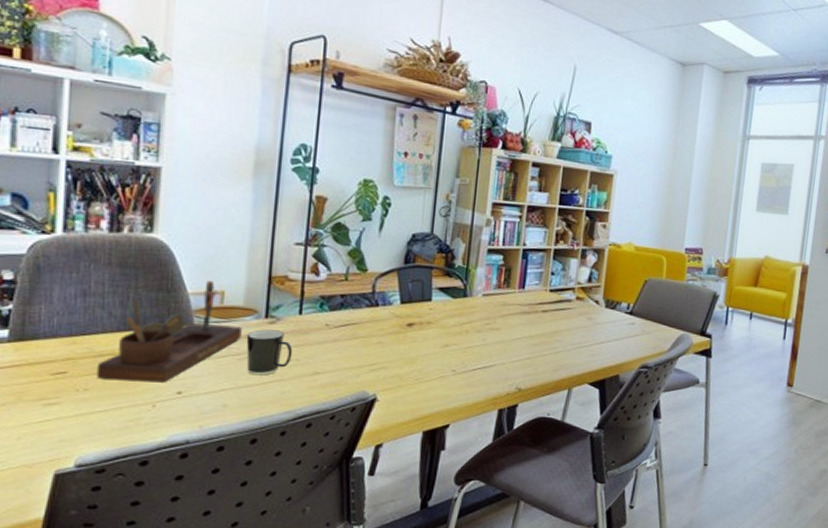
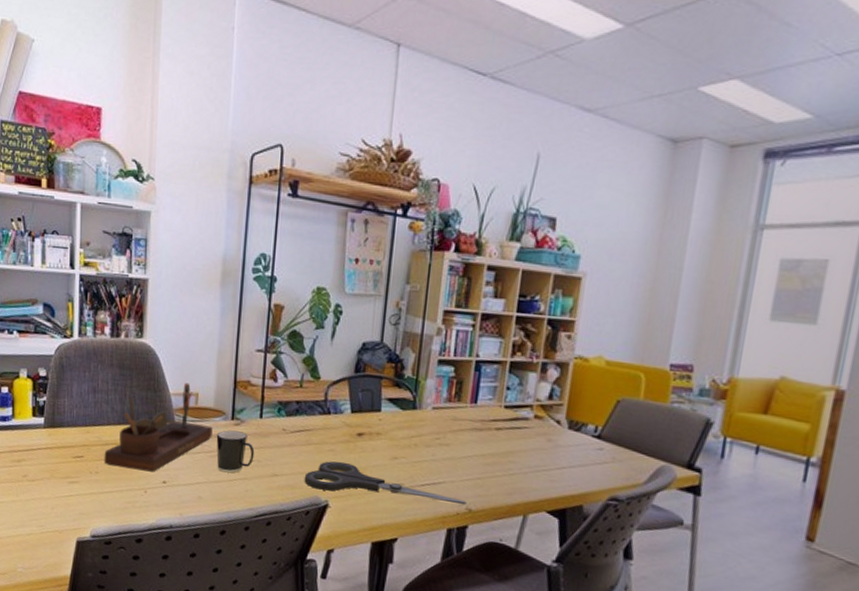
scissors: none [349,353,517,385] -> present [304,461,467,505]

